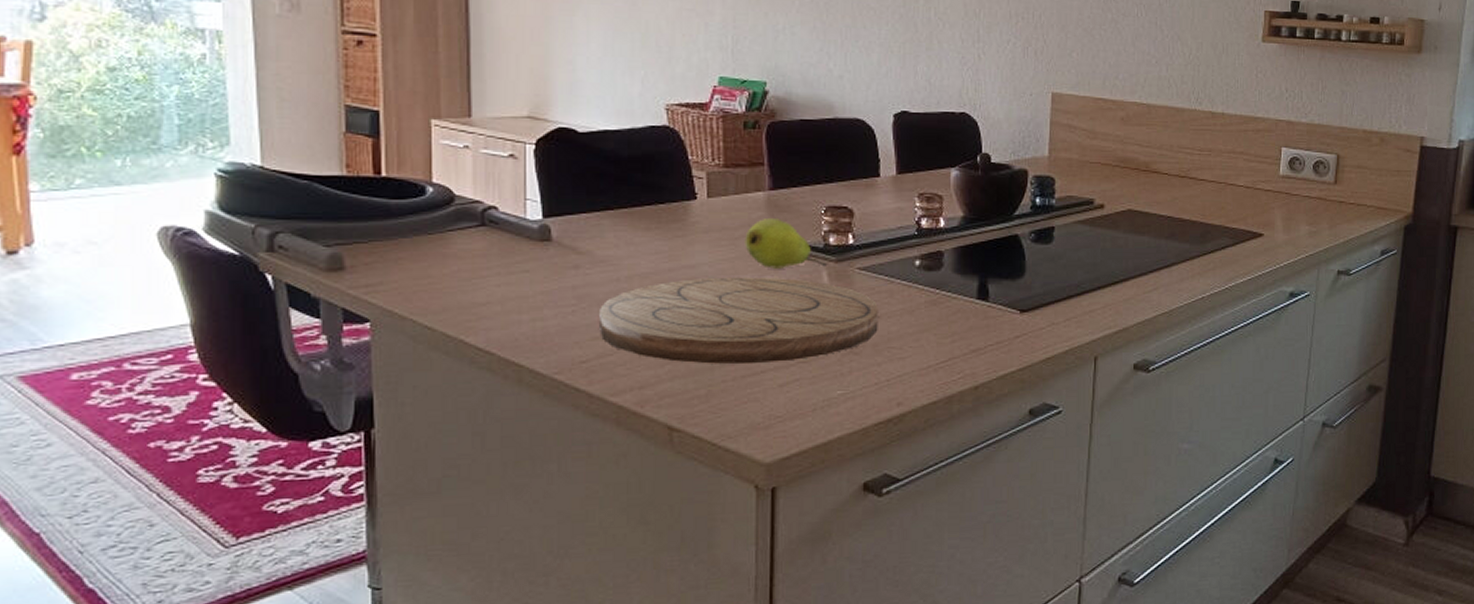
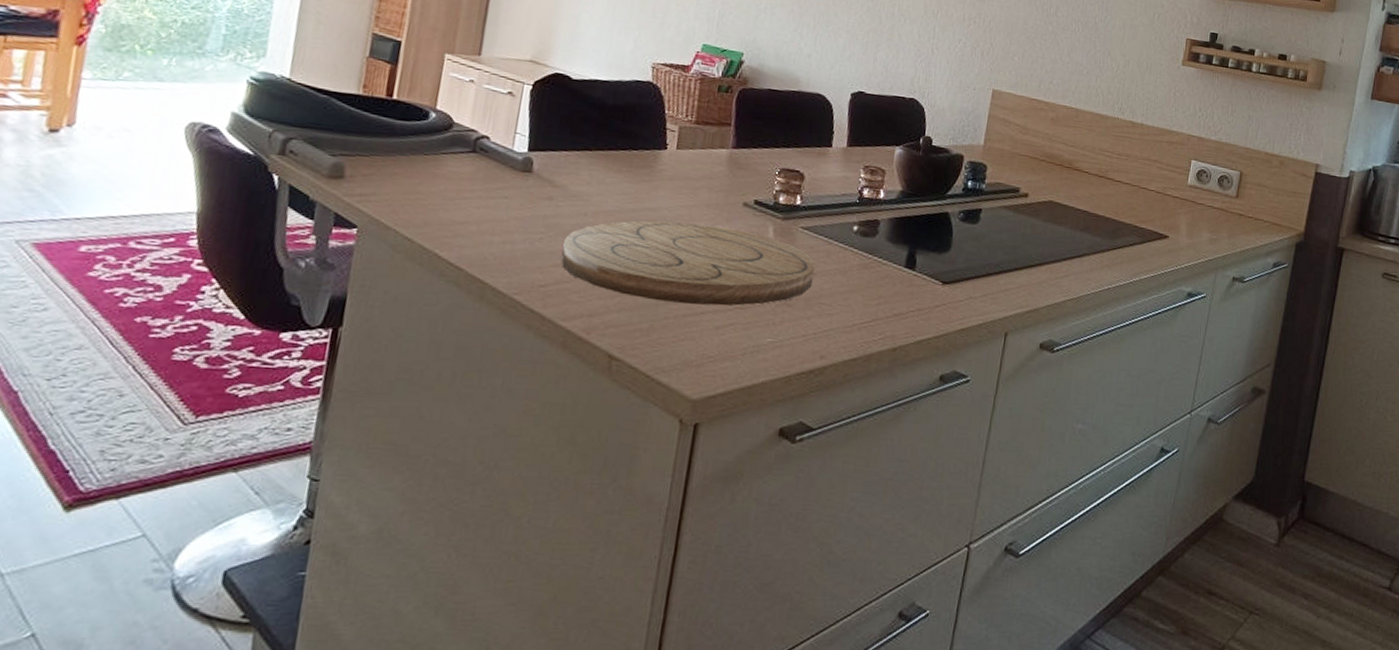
fruit: present [745,219,828,269] -> none [703,173,775,223]

